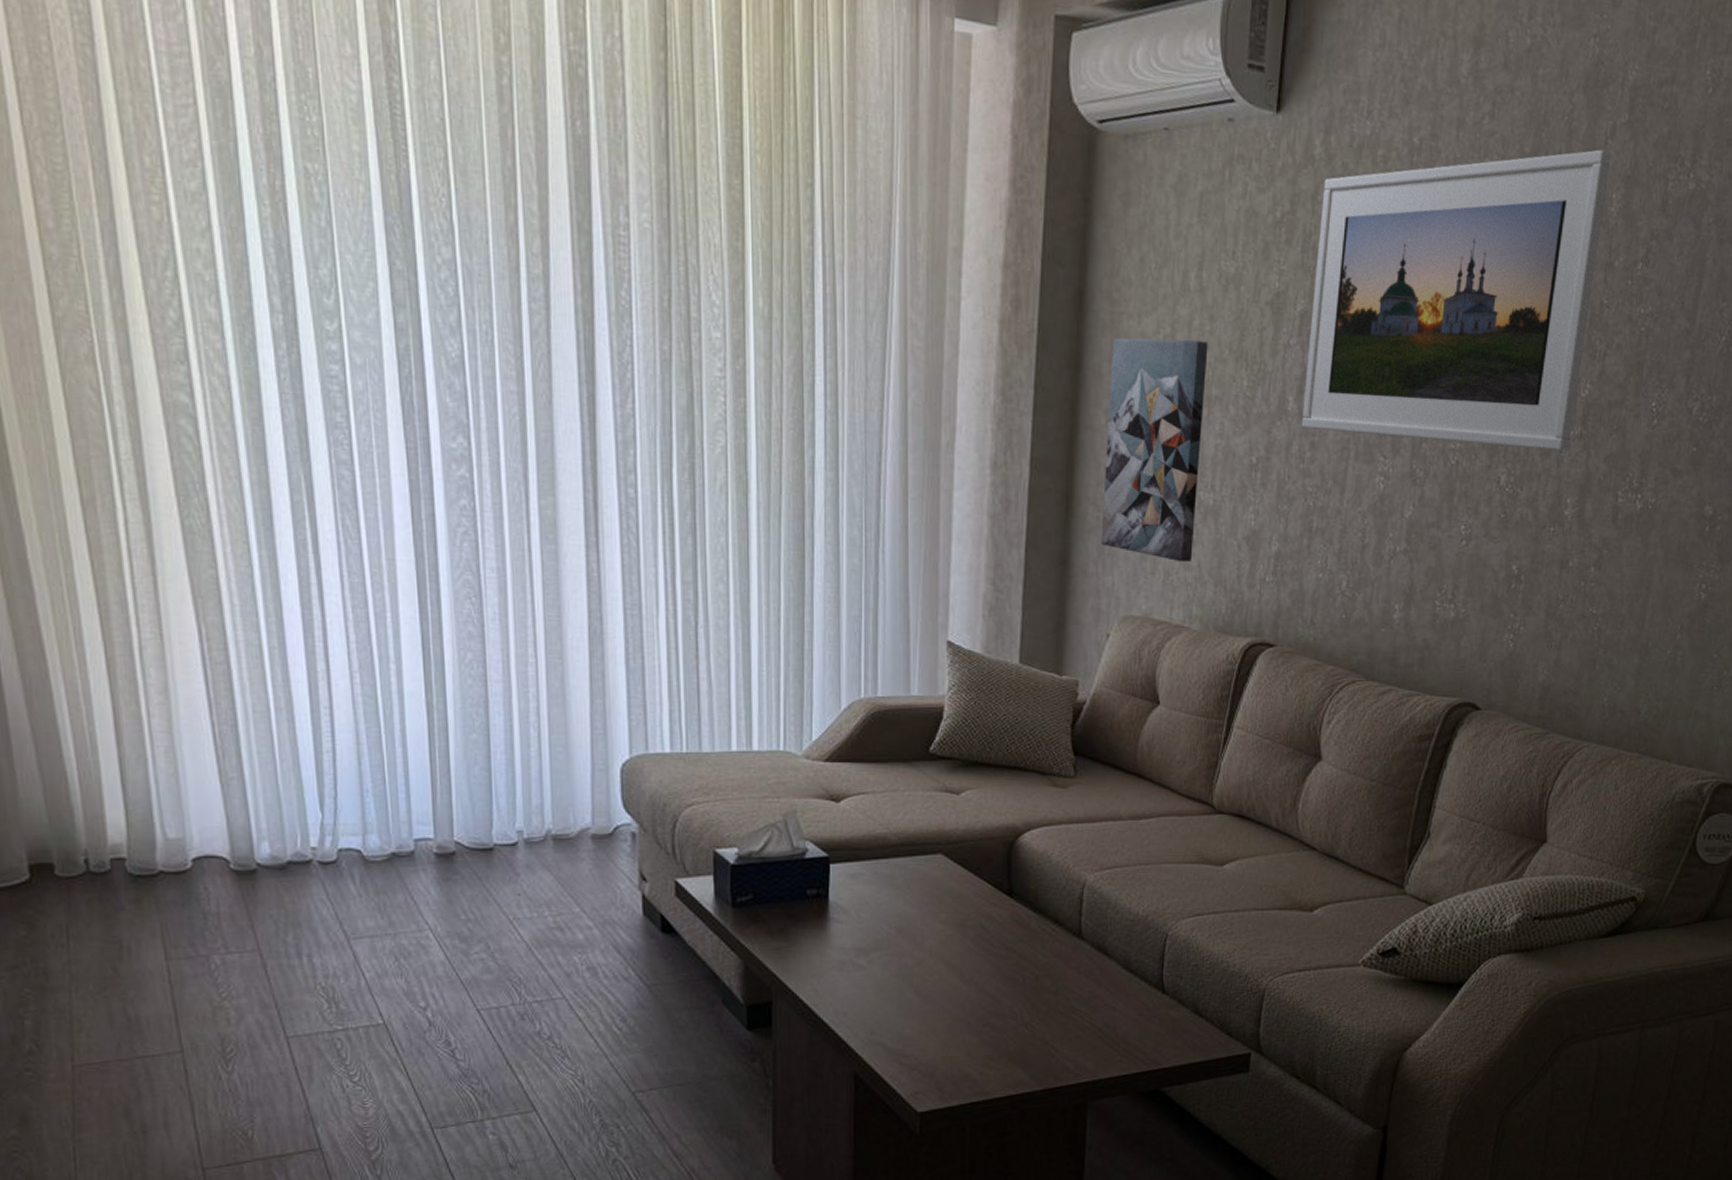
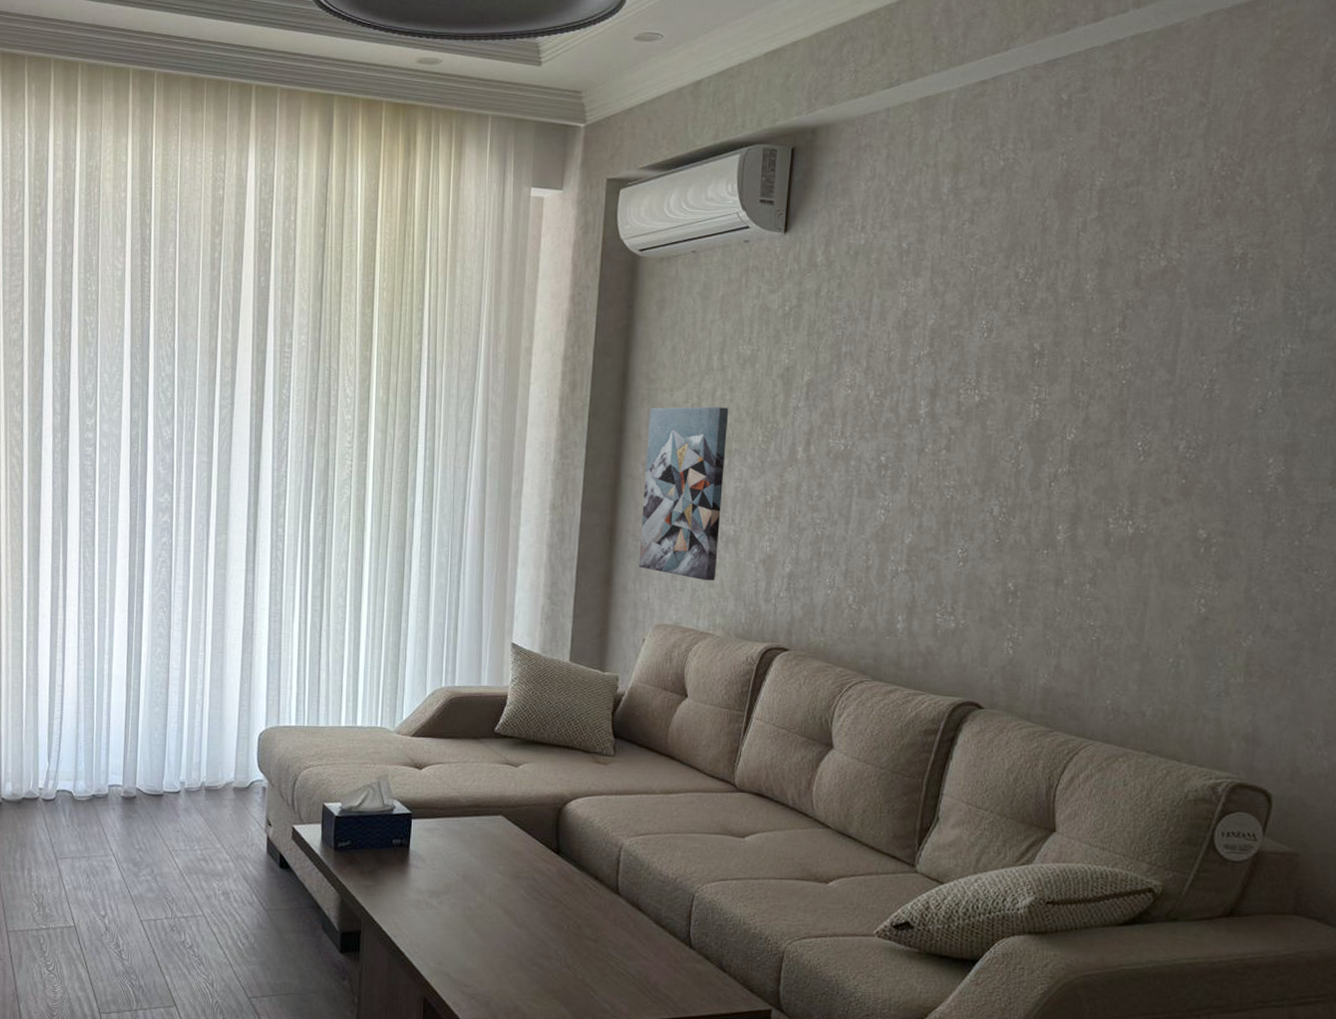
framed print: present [1301,149,1611,451] -> none [809,241,1083,485]

